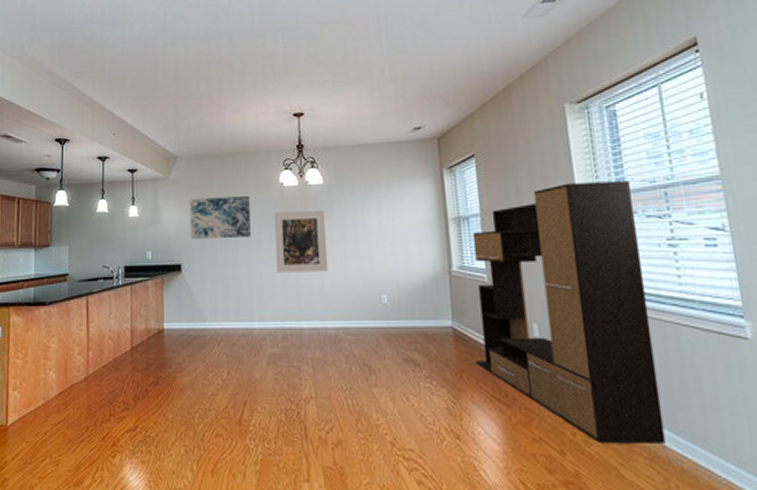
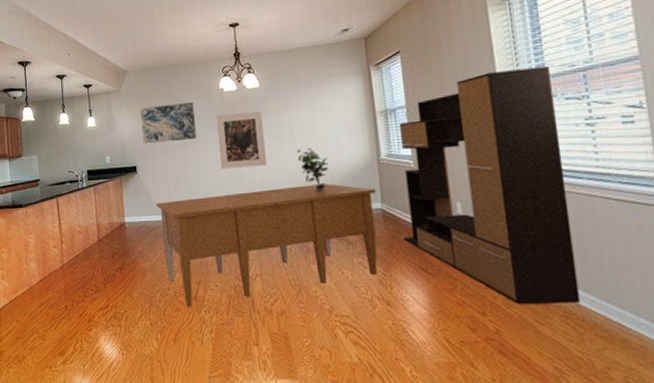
desk: none [200,295,447,433] -> present [156,183,378,307]
potted plant: none [360,254,396,304] -> present [296,147,330,191]

